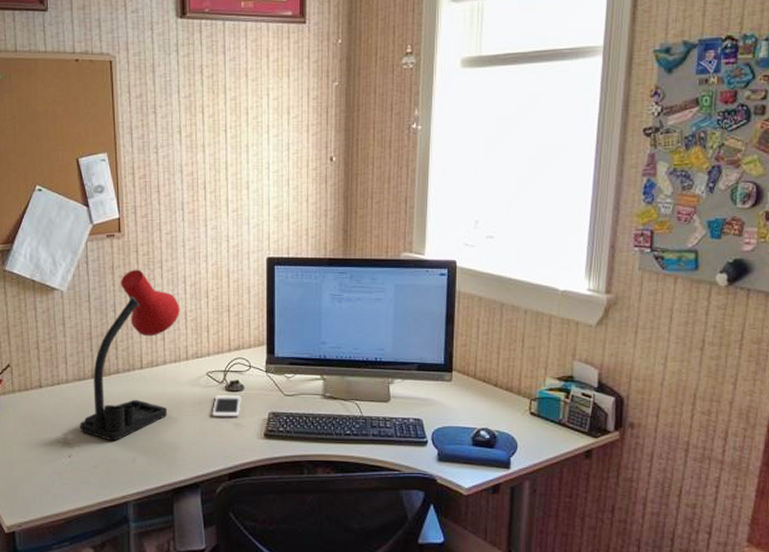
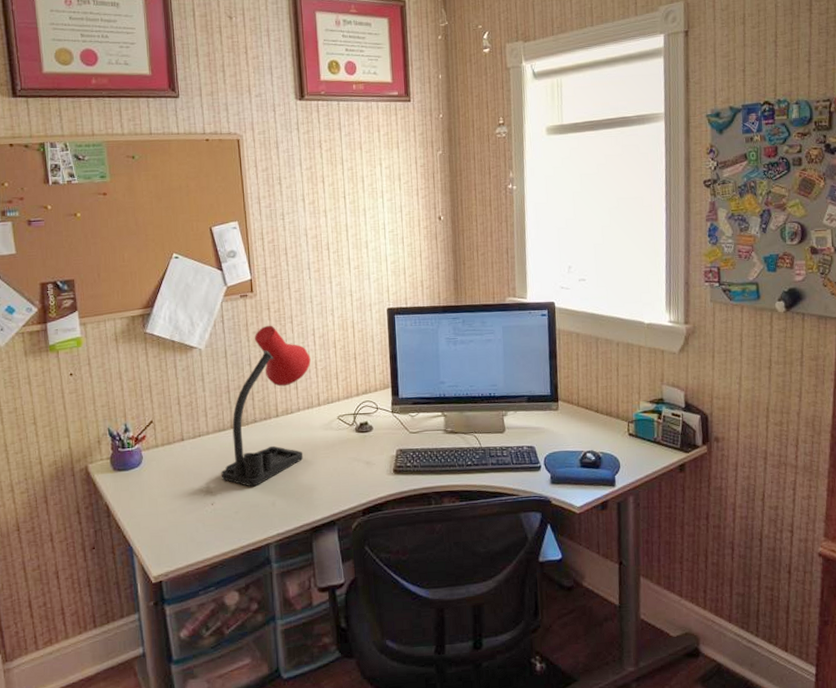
cell phone: present [212,394,241,417] -> none [344,435,371,458]

